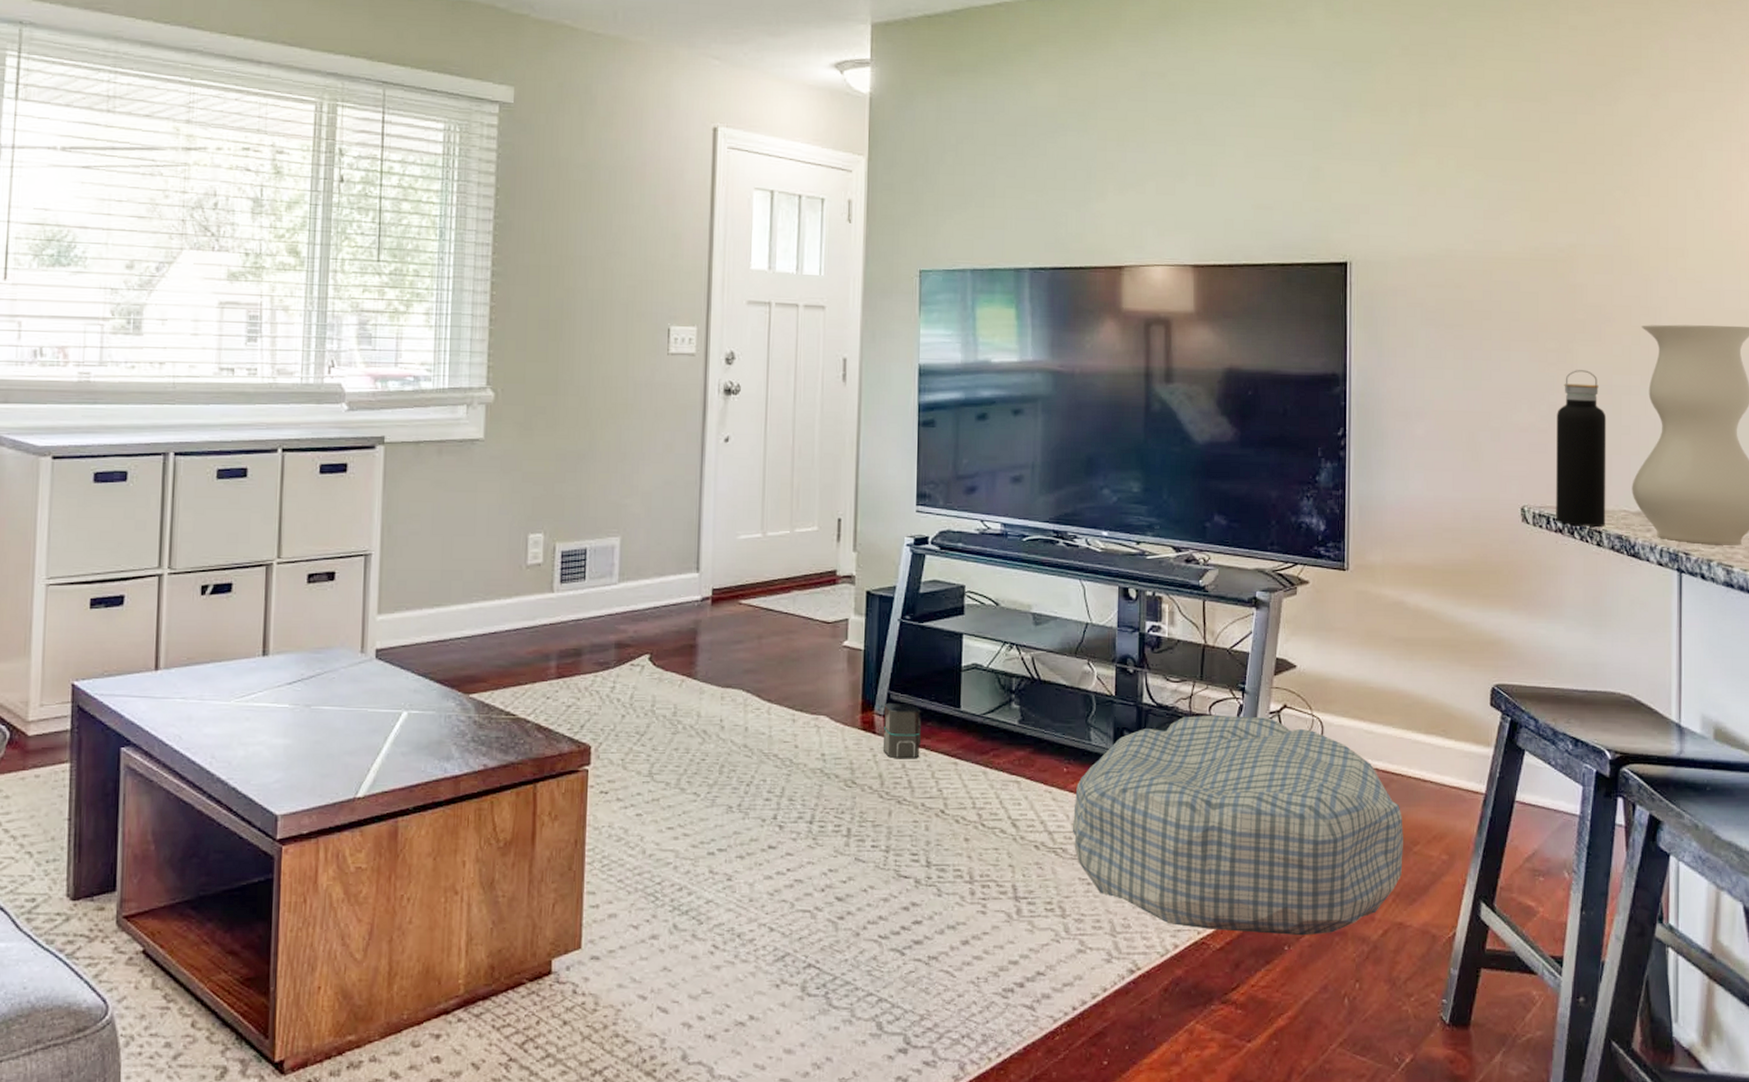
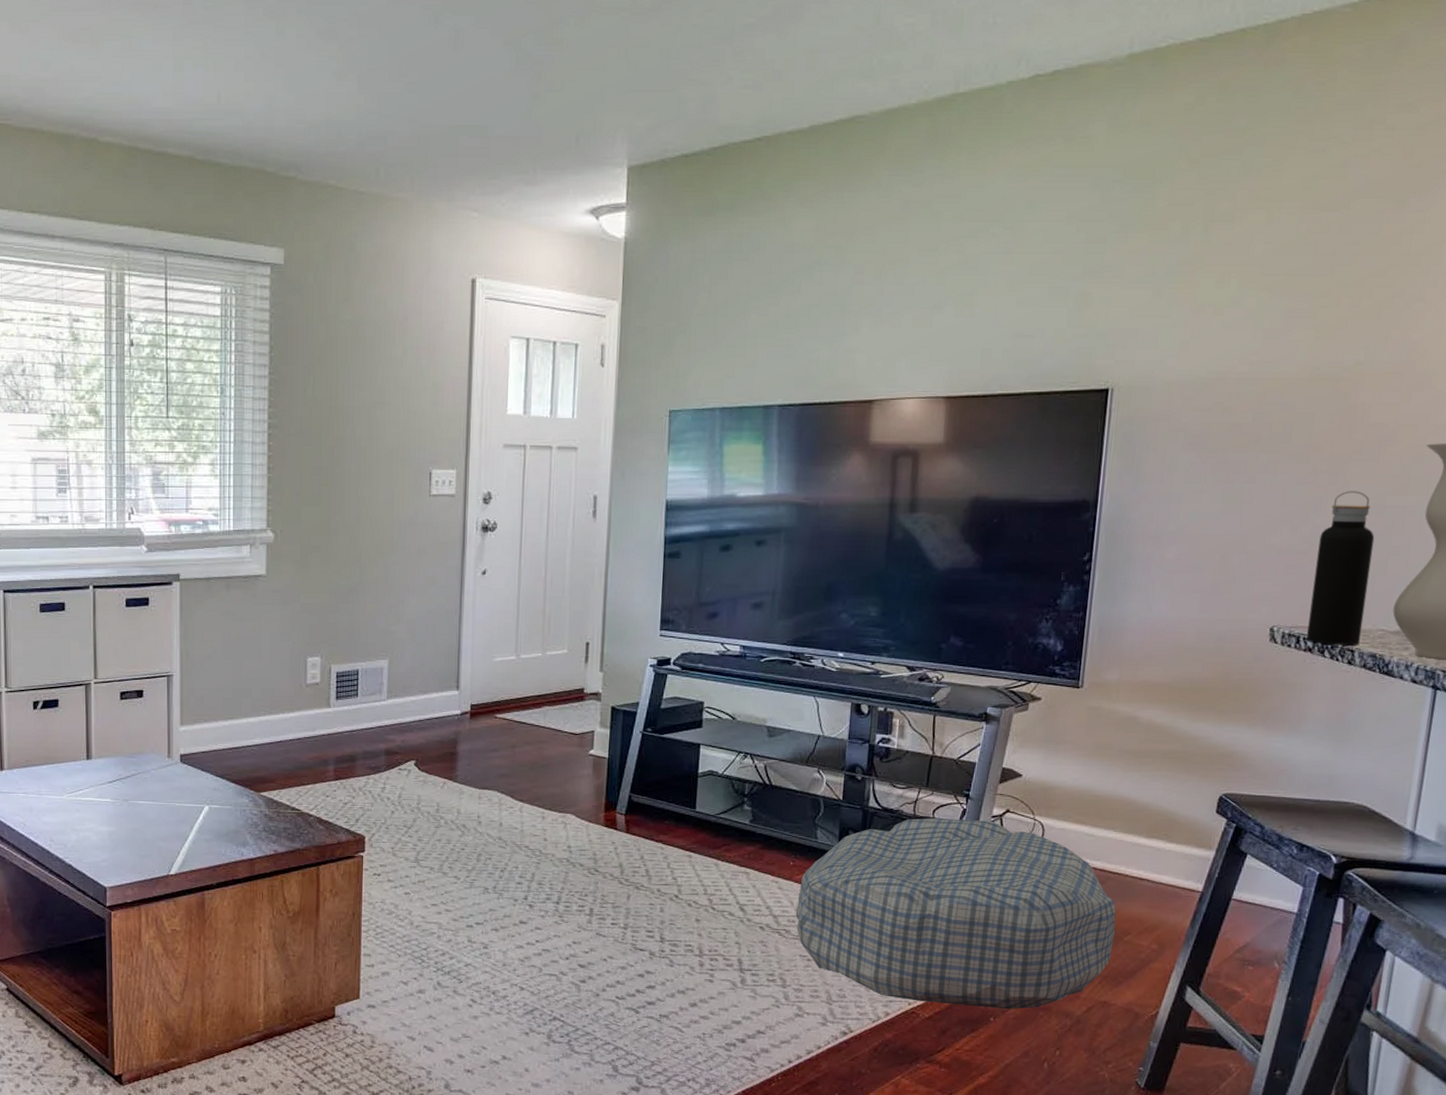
speaker: present [882,702,921,759] -> none [623,803,659,852]

